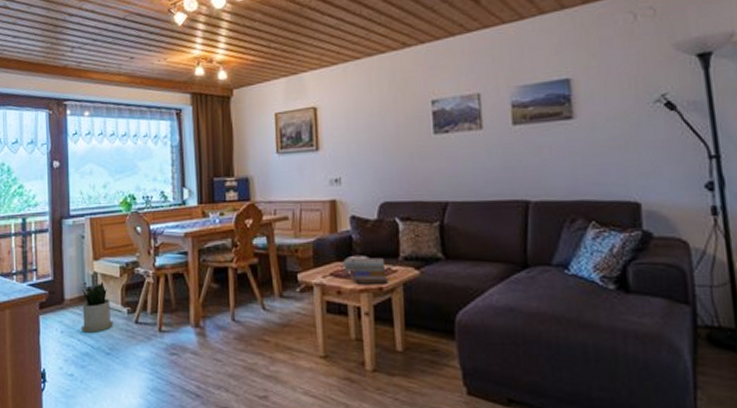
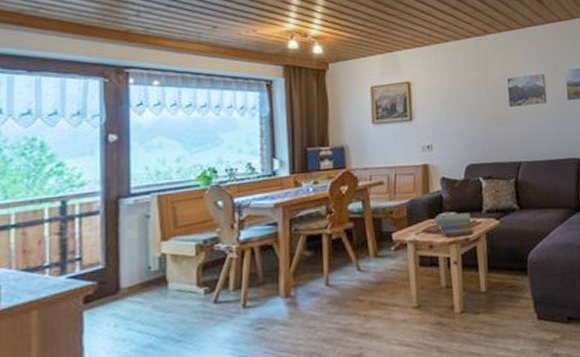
planter: present [80,281,113,332] -> none [142,262,186,322]

